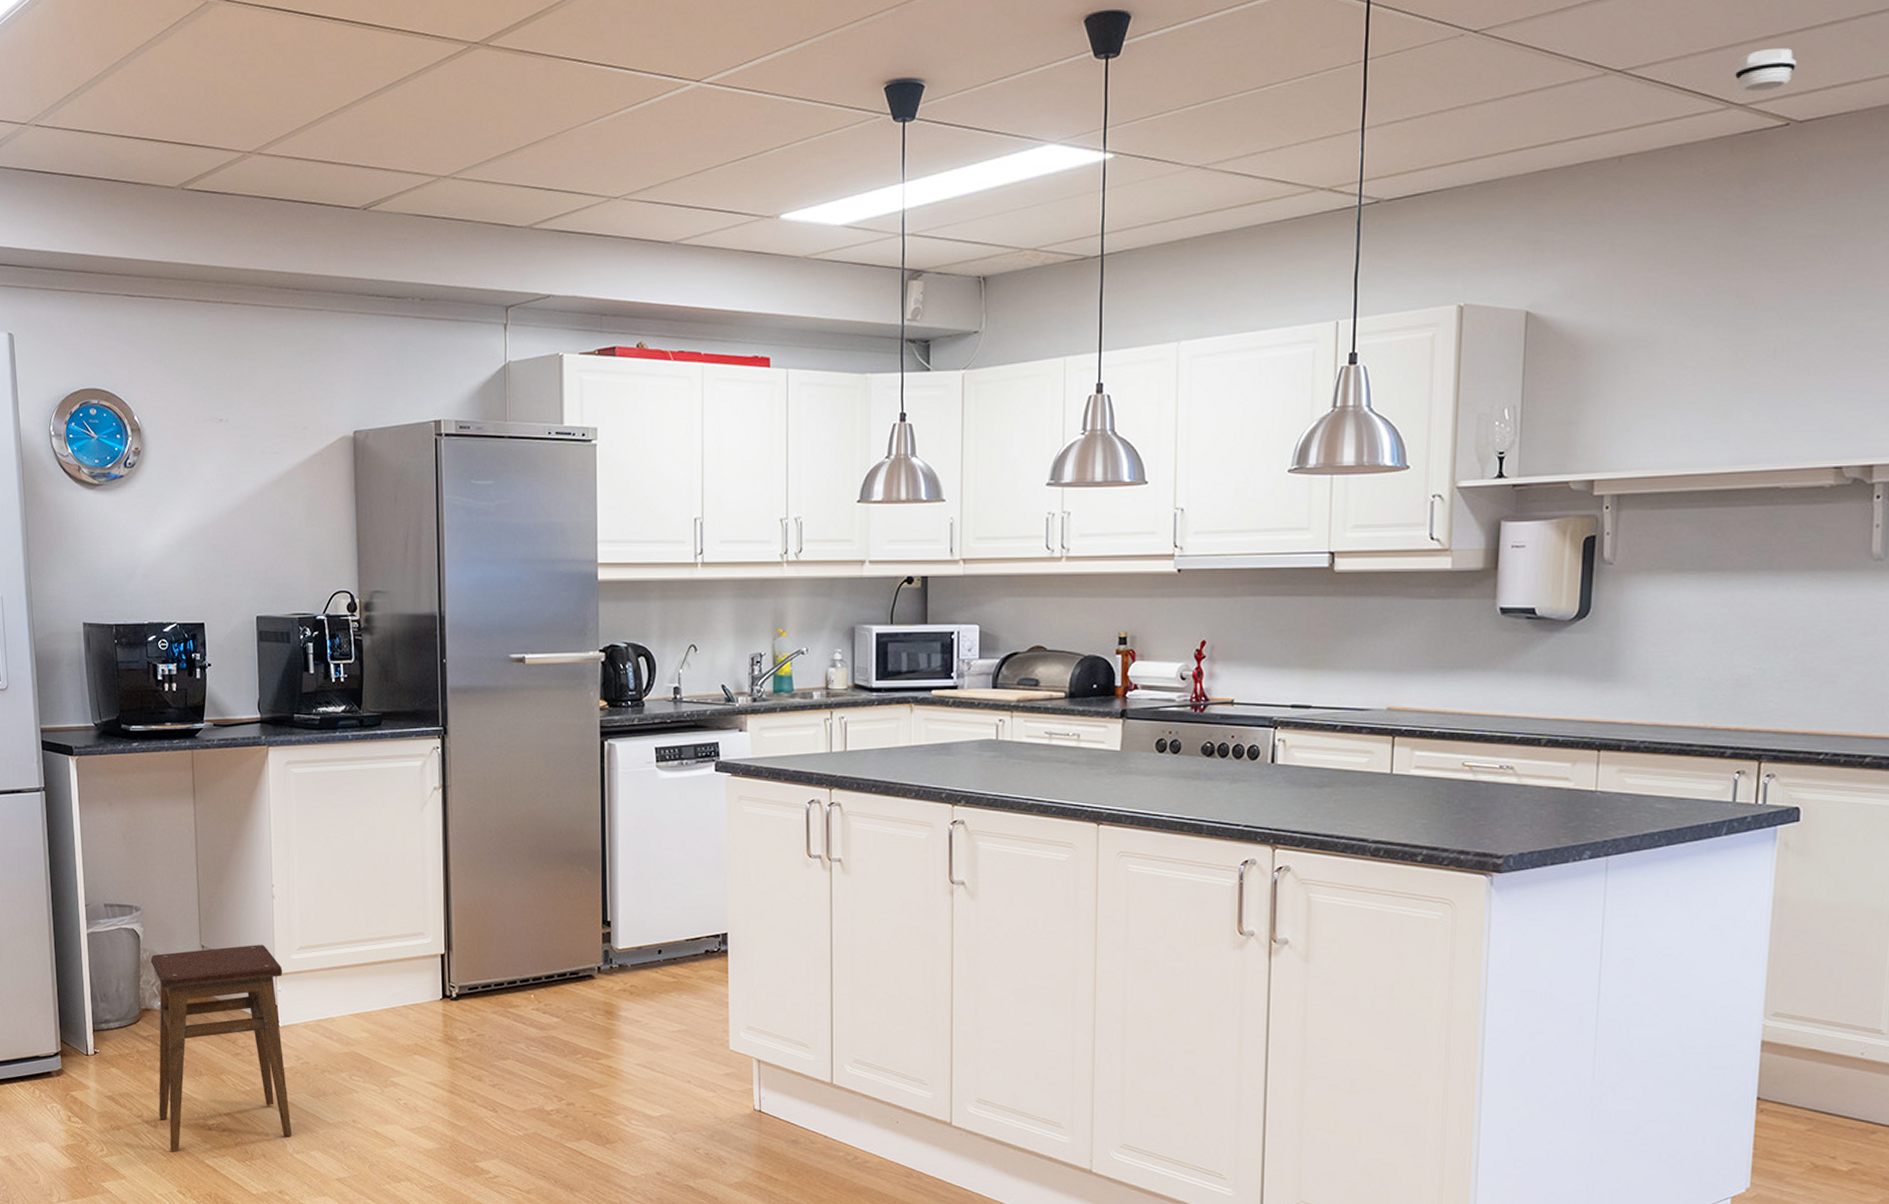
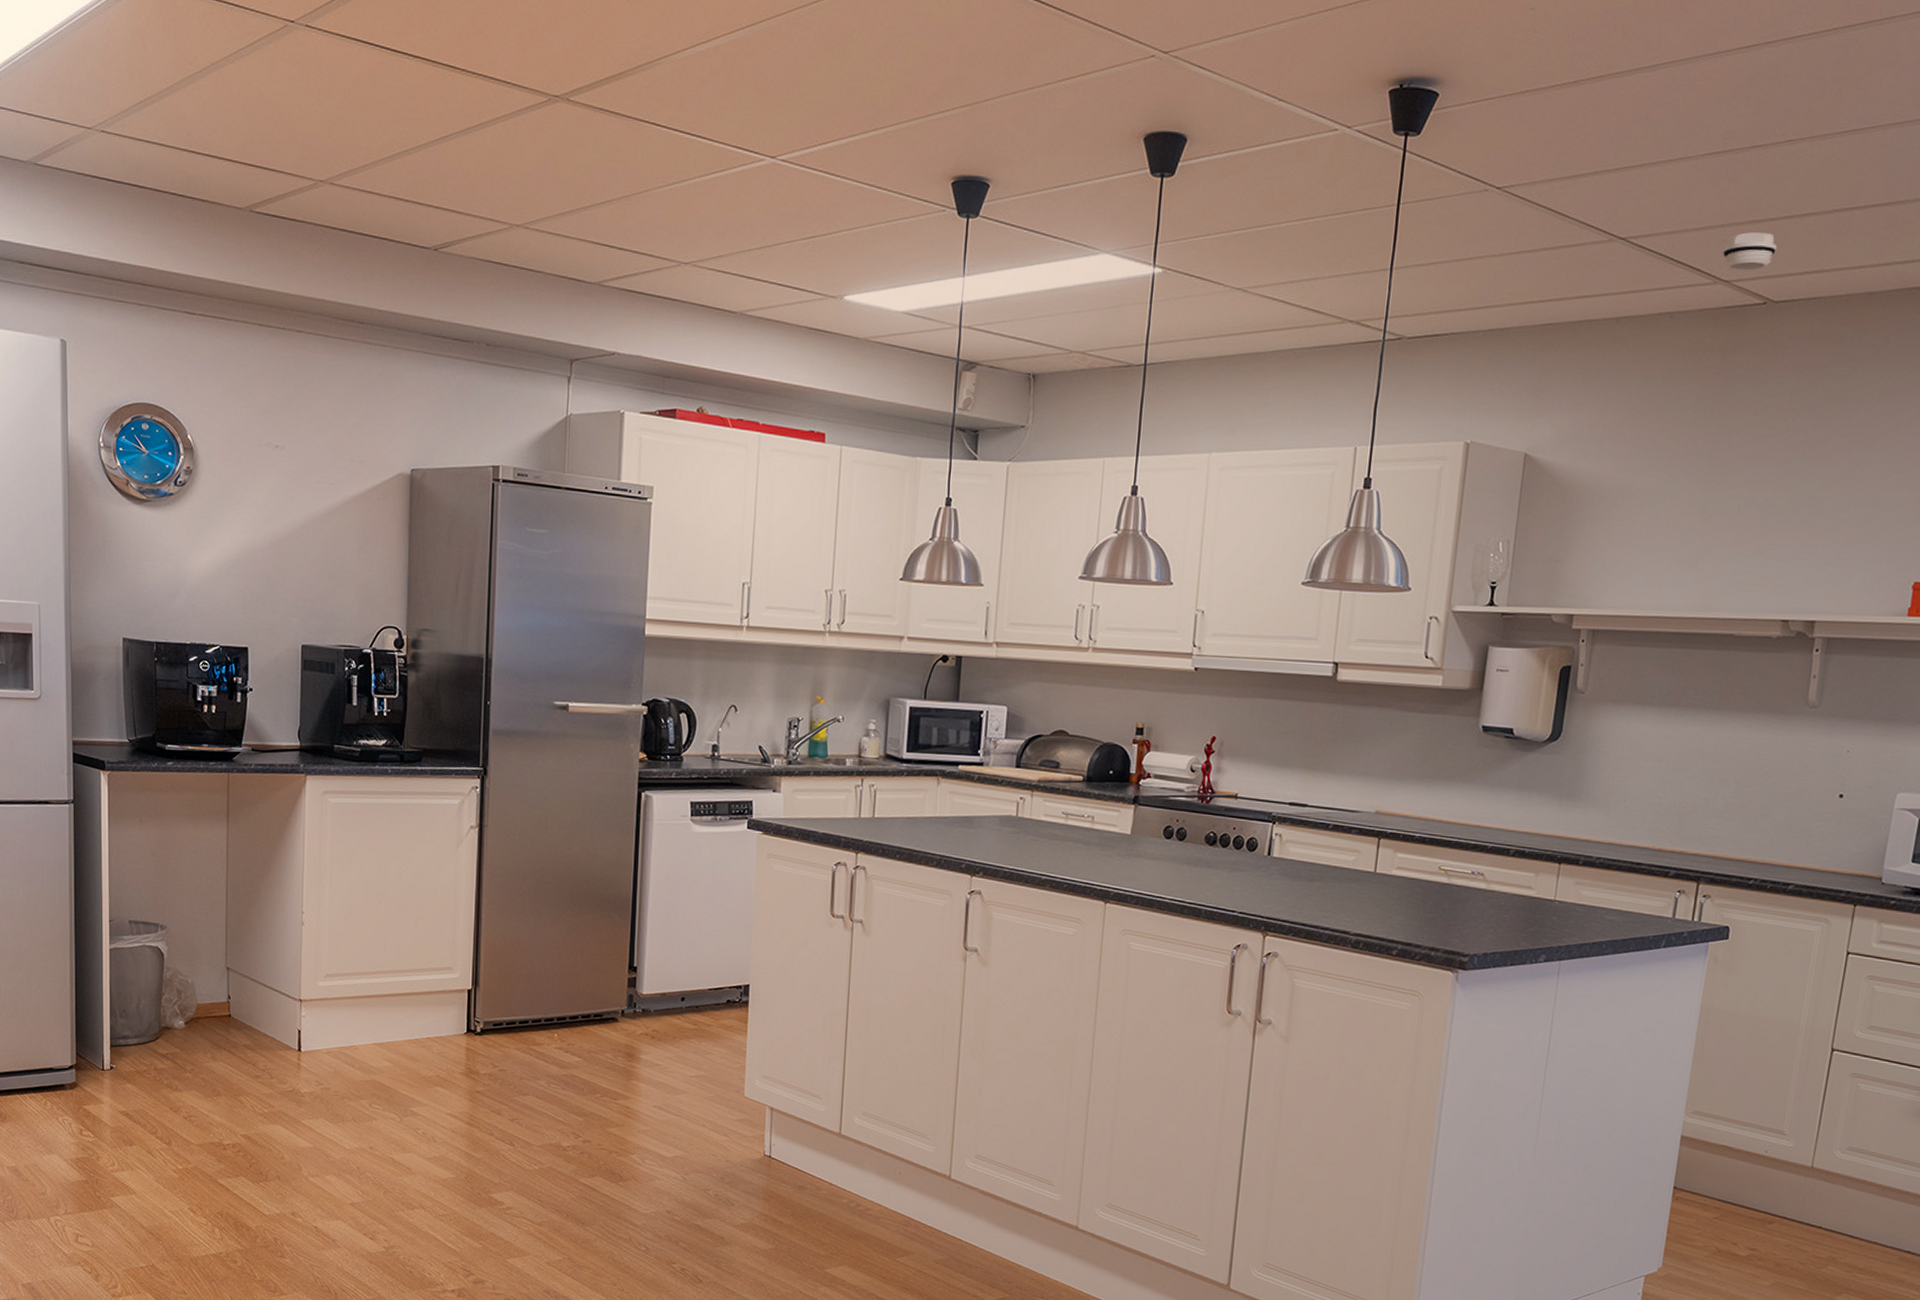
stool: present [150,944,292,1153] -> none [174,969,308,1171]

